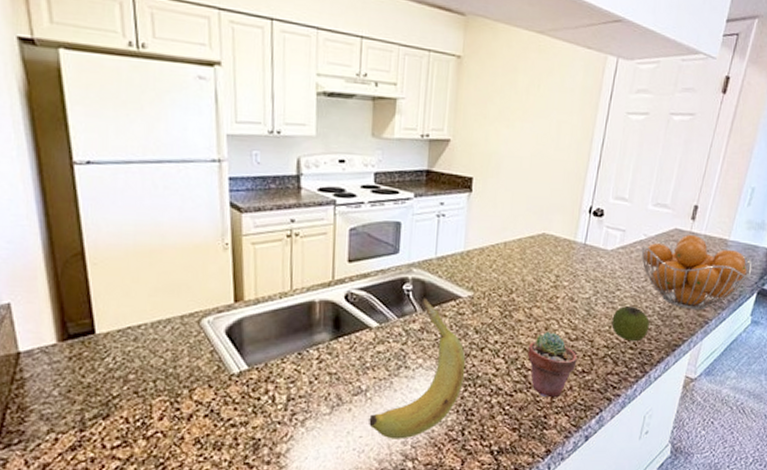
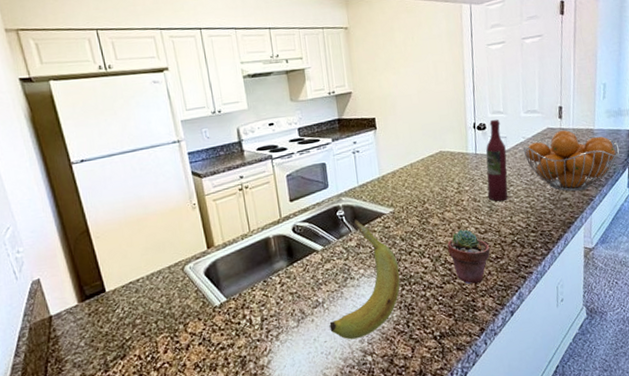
wine bottle: none [588,206,622,307] -> present [486,119,508,202]
apple: present [611,306,650,341] -> none [511,197,544,226]

